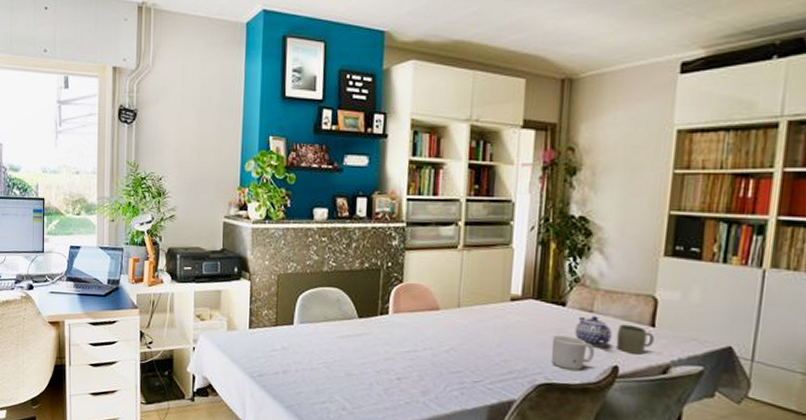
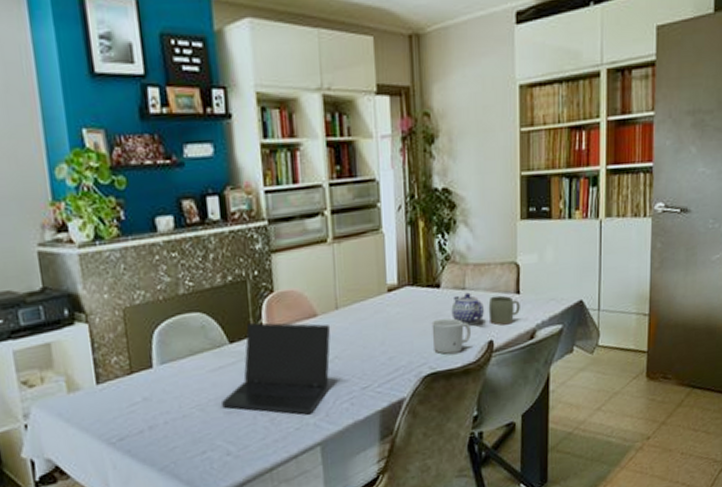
laptop: none [345,304,451,393] -> present [222,322,331,415]

